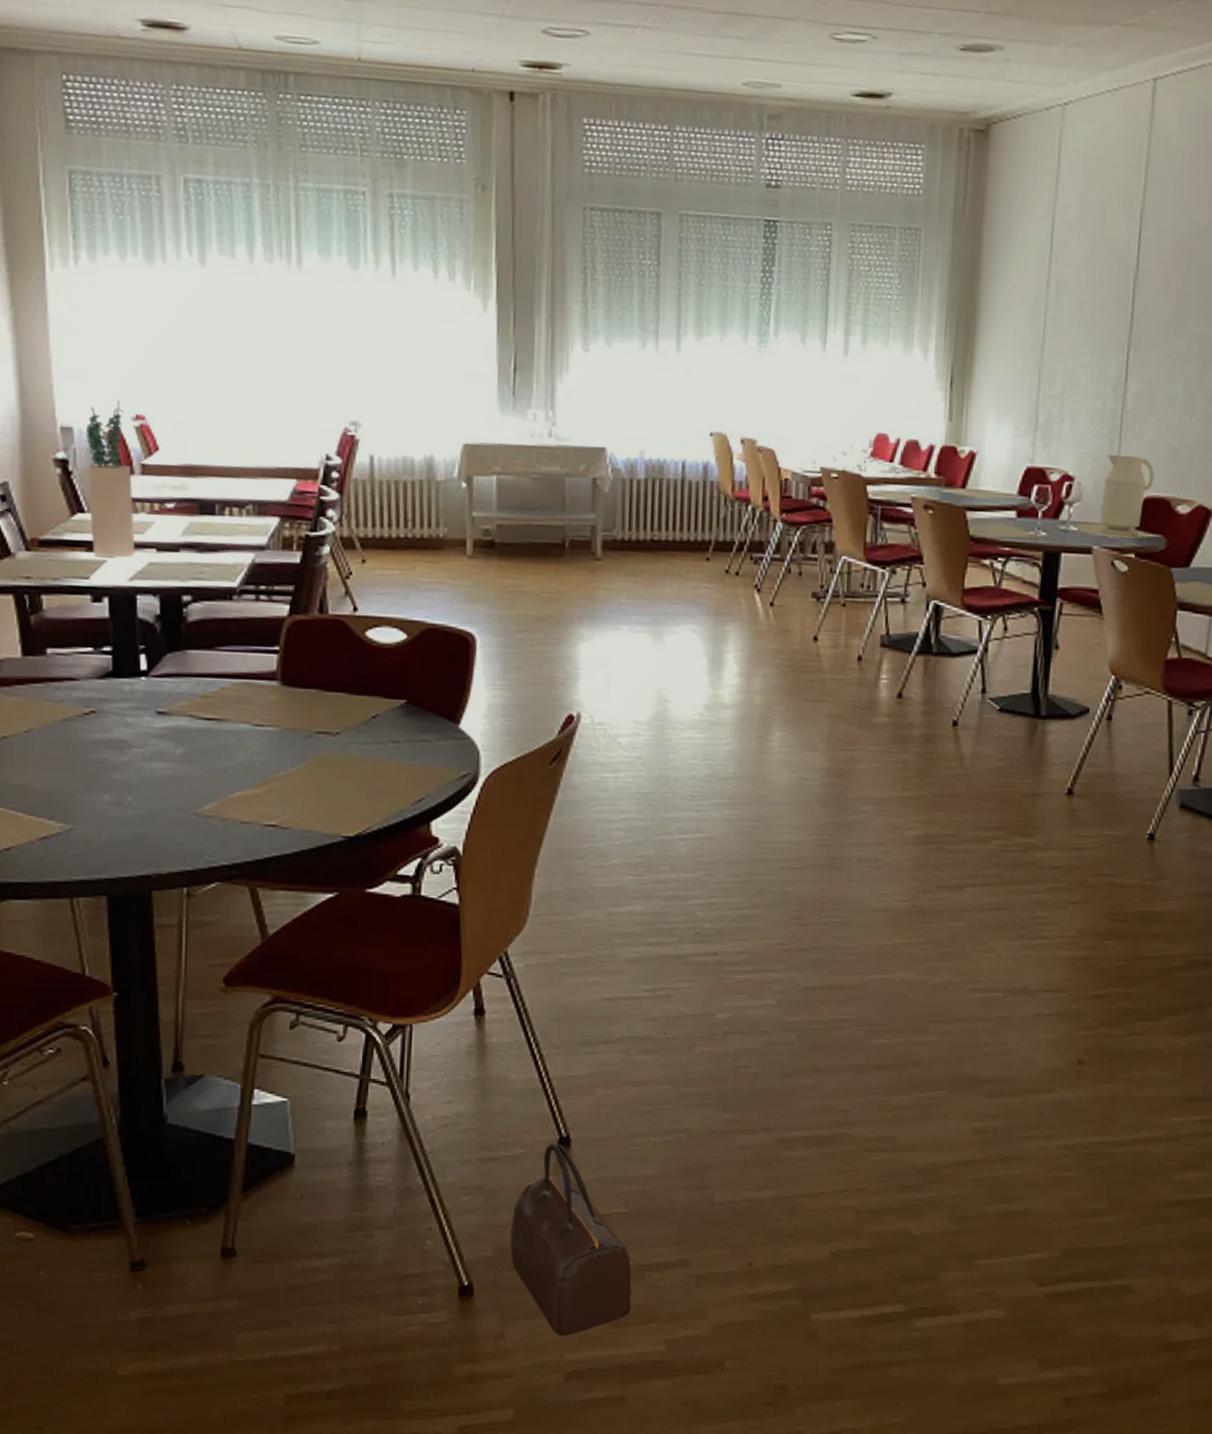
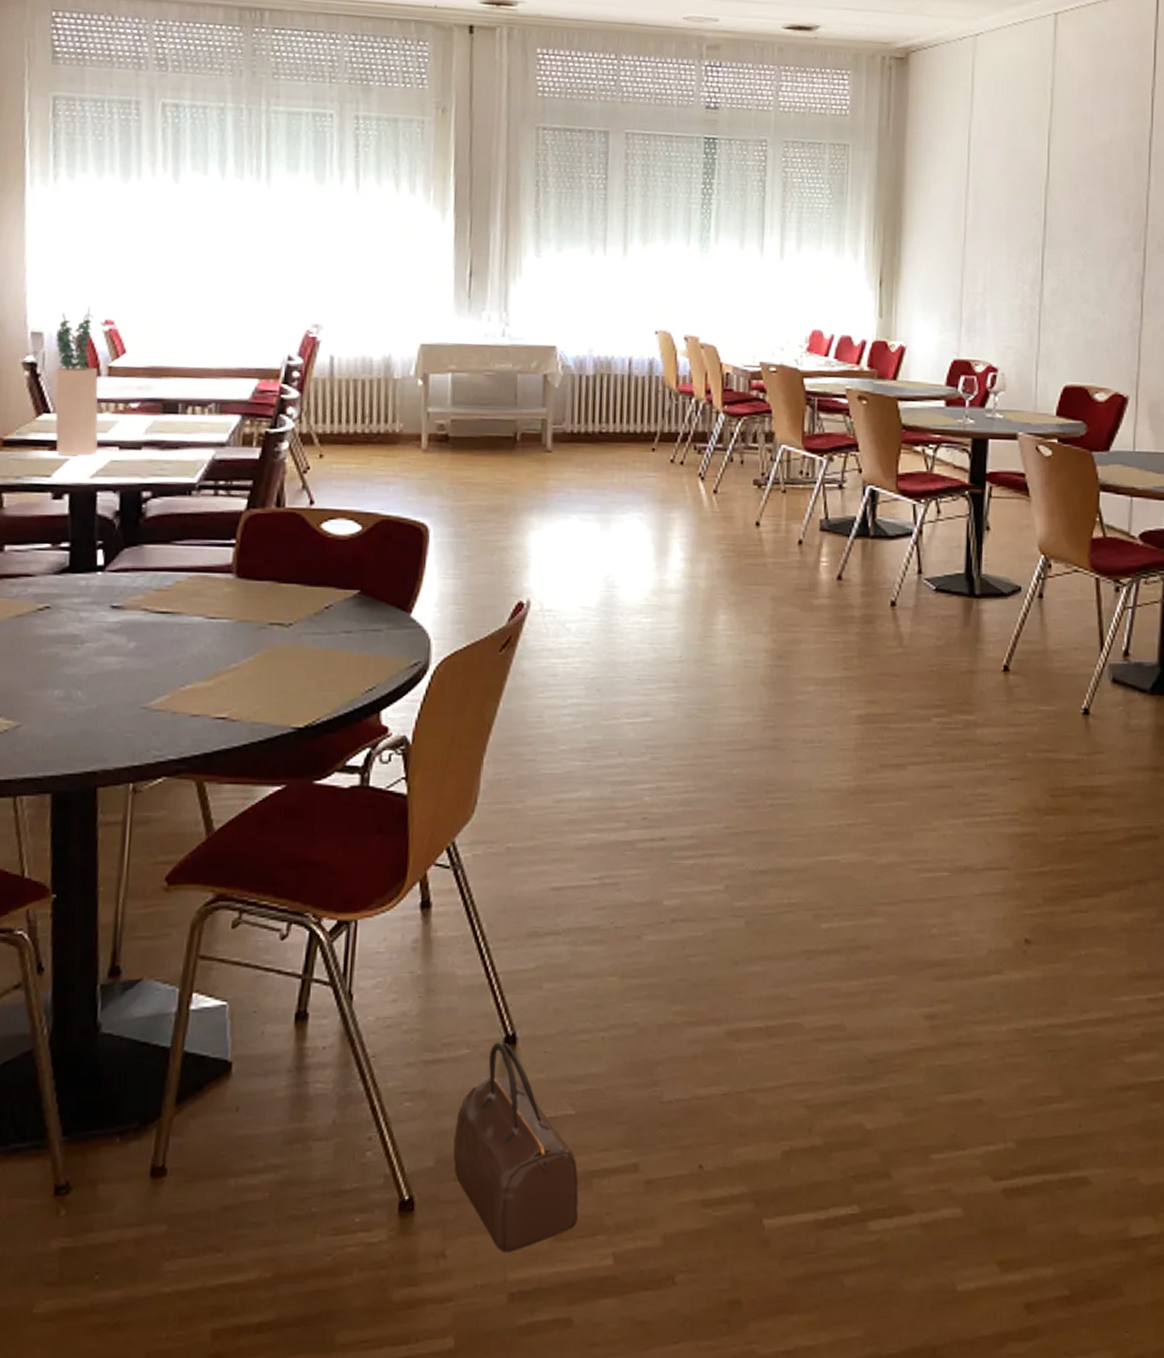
water jug: present [1098,454,1155,537] -> none [1022,346,1072,423]

